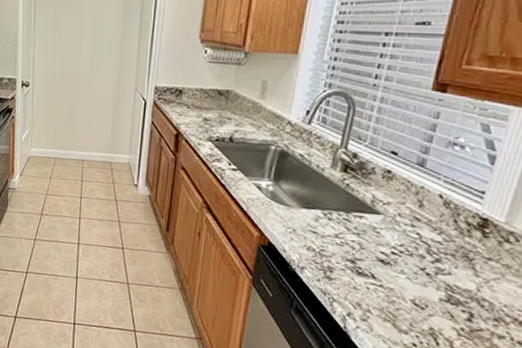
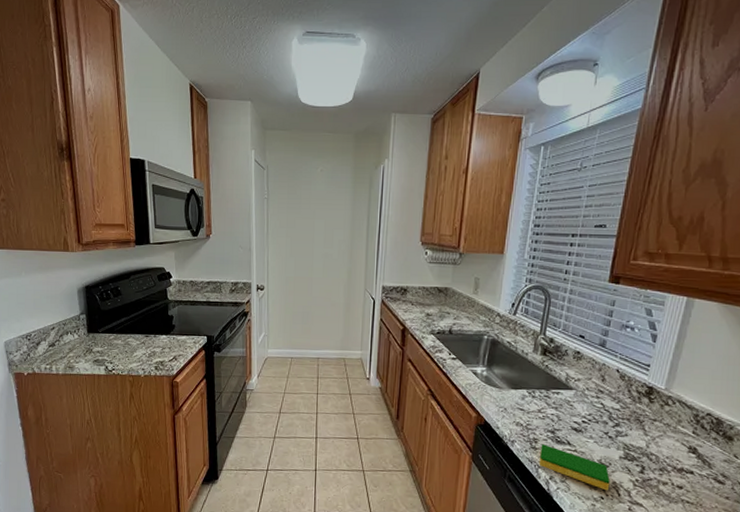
dish sponge: none [334,274,426,338] -> present [539,444,610,491]

